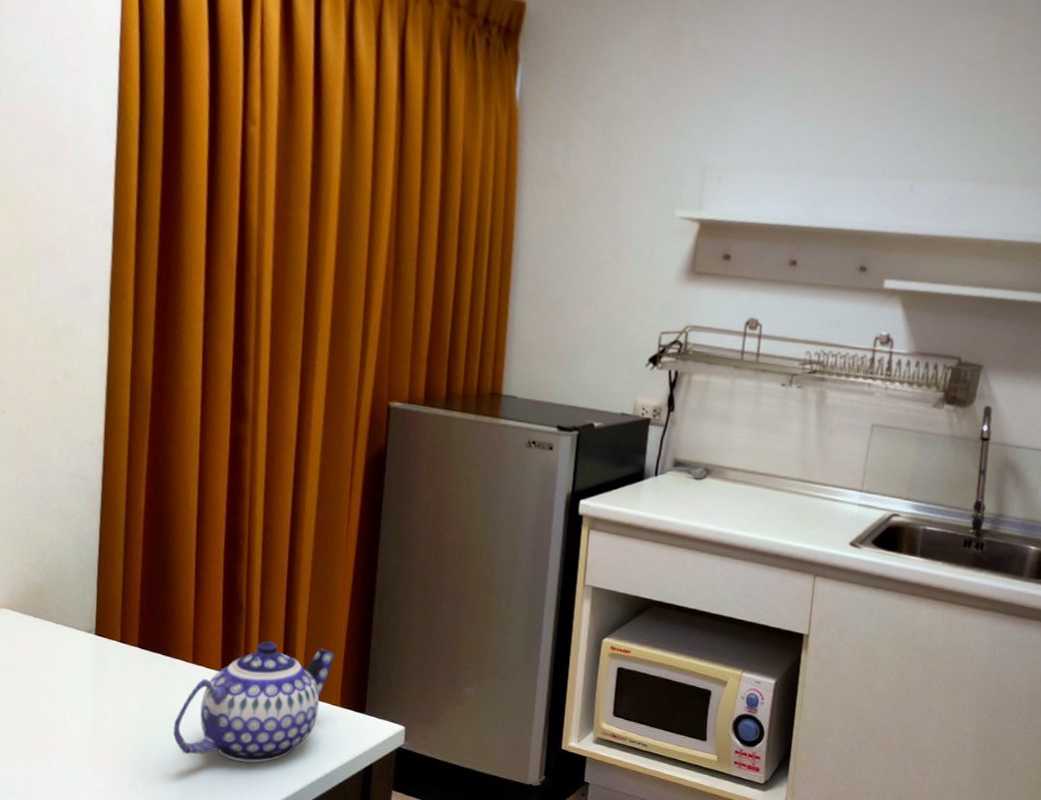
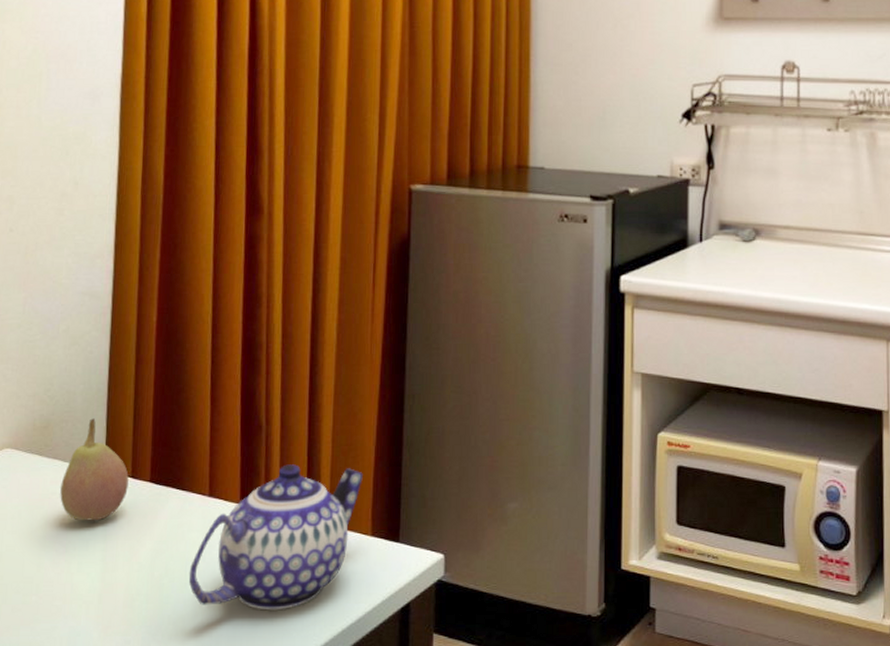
fruit: none [53,588,118,677] -> present [60,418,129,521]

